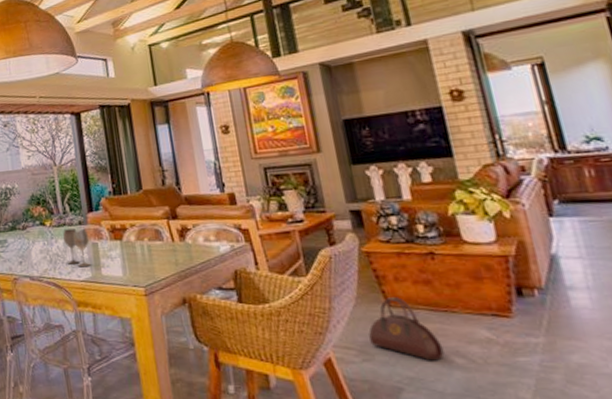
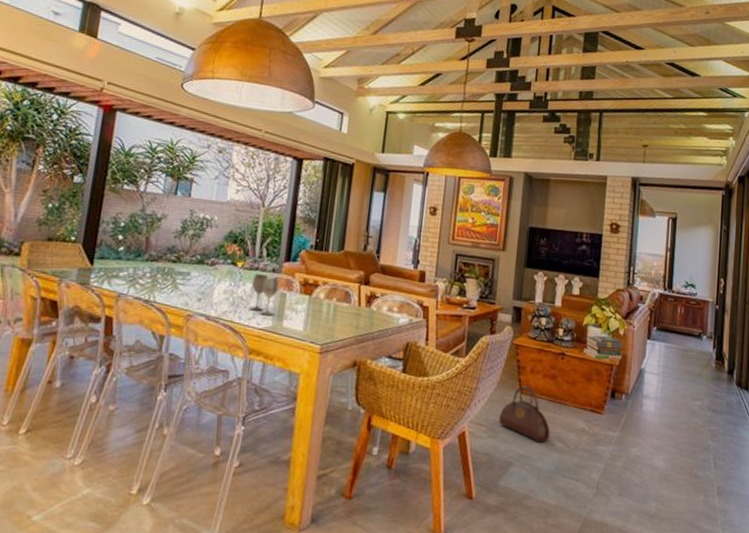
books: none [457,221,518,252] -> present [583,335,623,360]

